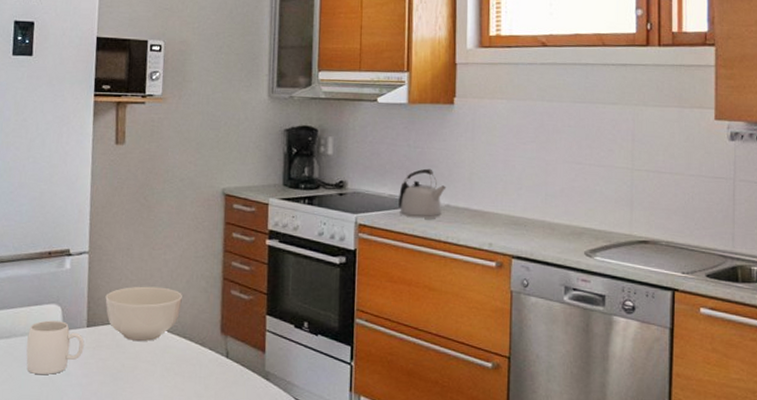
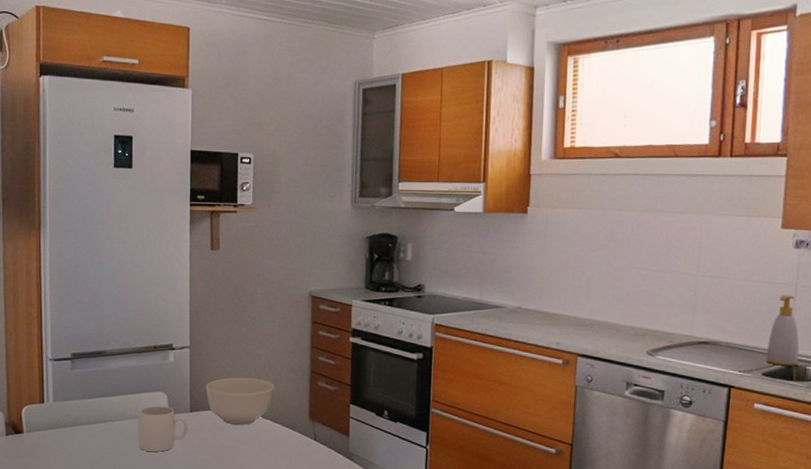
kettle: present [398,168,447,220] -> none [472,273,518,321]
soap bottle: none [709,190,744,267] -> present [766,295,800,366]

